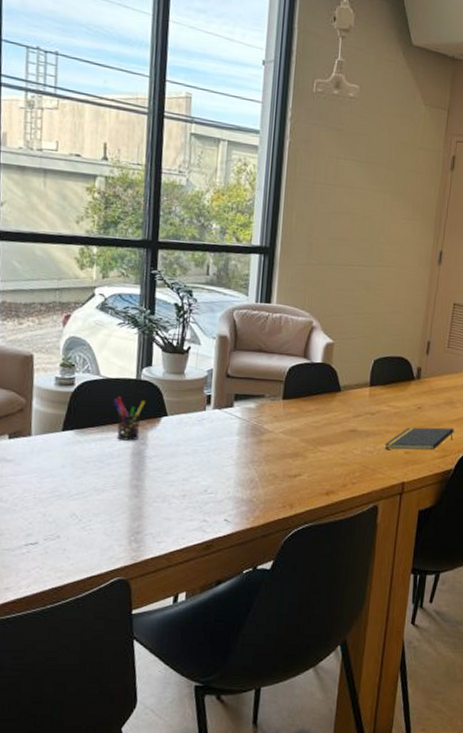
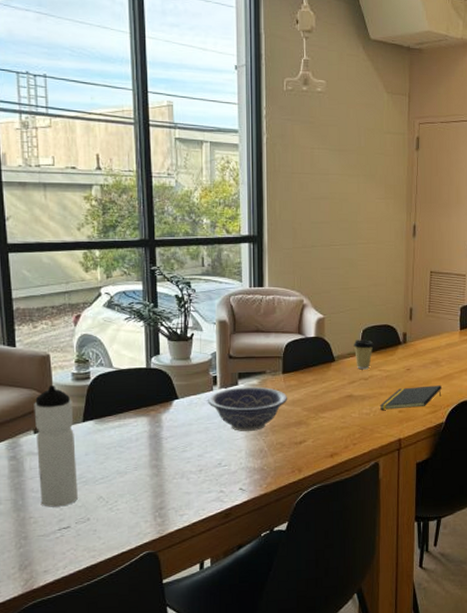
water bottle: none [9,388,53,520] -> present [34,386,78,507]
pen holder: present [113,396,145,441] -> none [127,385,157,425]
decorative bowl: none [198,409,286,459] -> present [207,386,288,432]
coffee cup: none [362,370,385,404] -> present [353,340,374,370]

